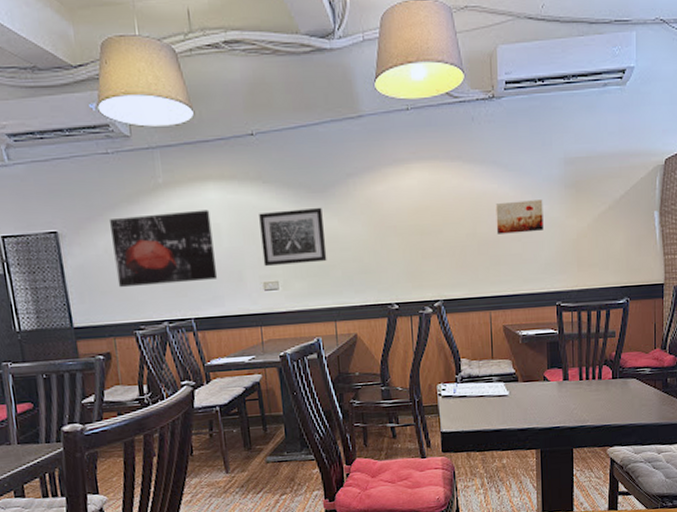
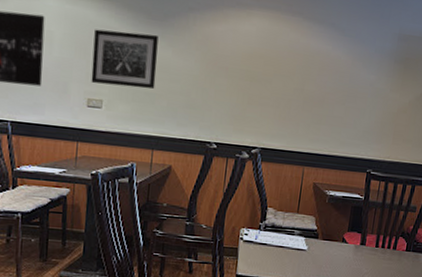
wall art: present [495,200,544,234] -> none [323,65,372,99]

